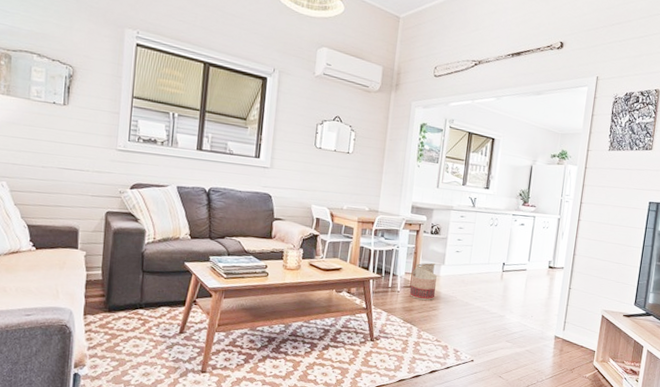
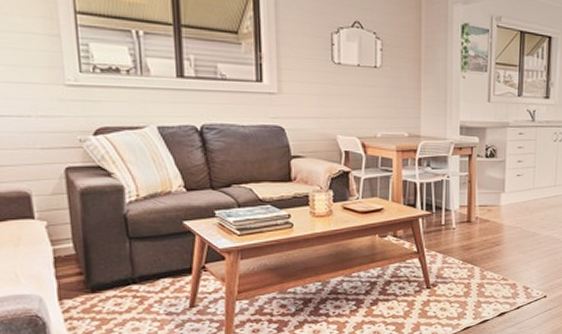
basket: present [409,262,437,300] -> none [466,191,498,235]

